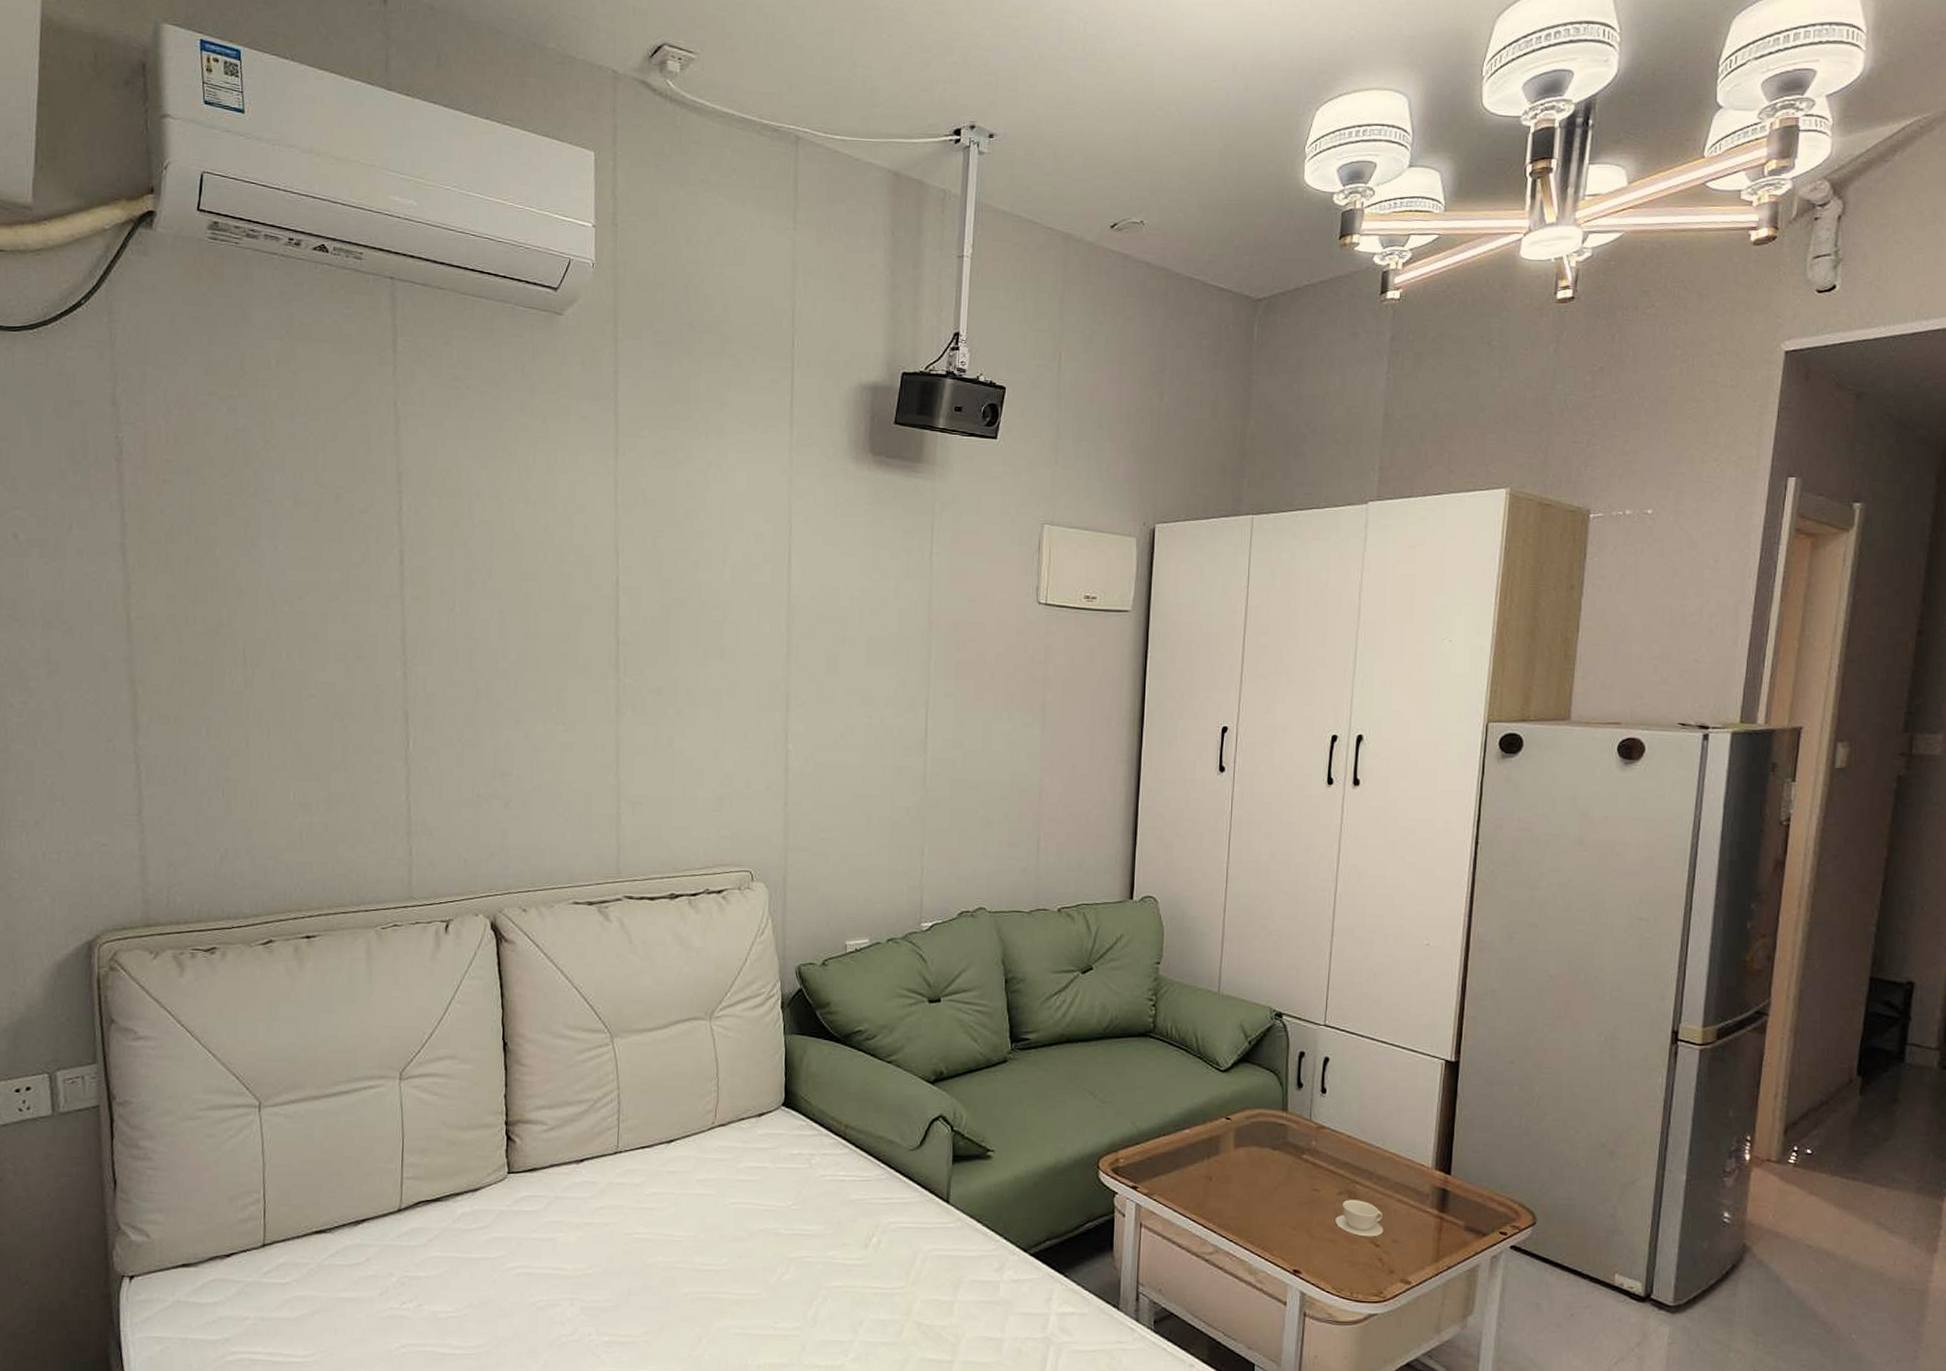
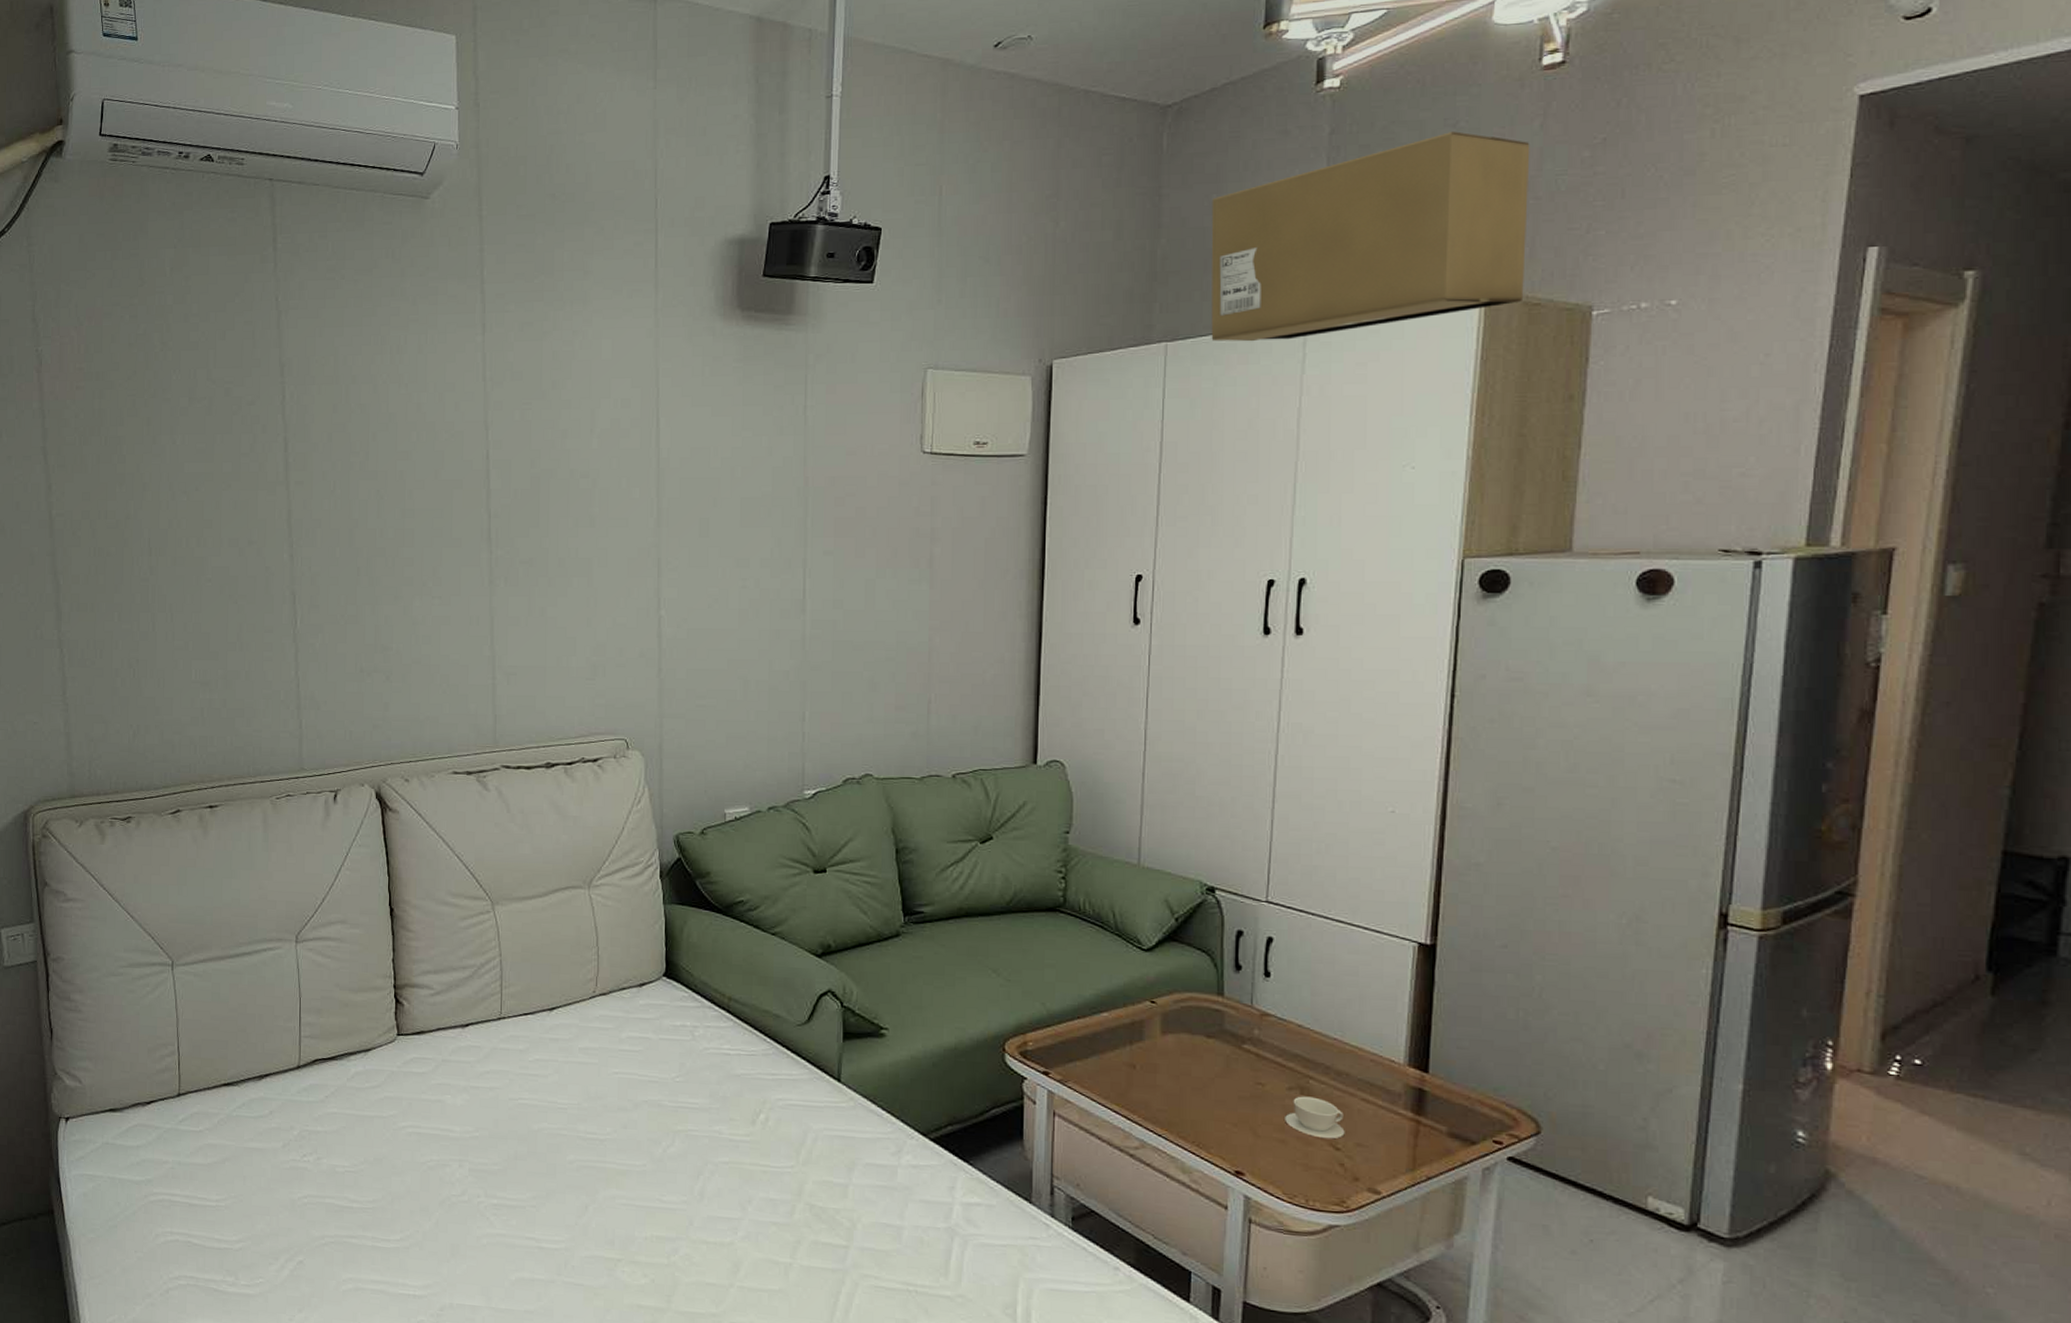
box: none [1290,348,1546,521] -> present [1211,131,1530,342]

